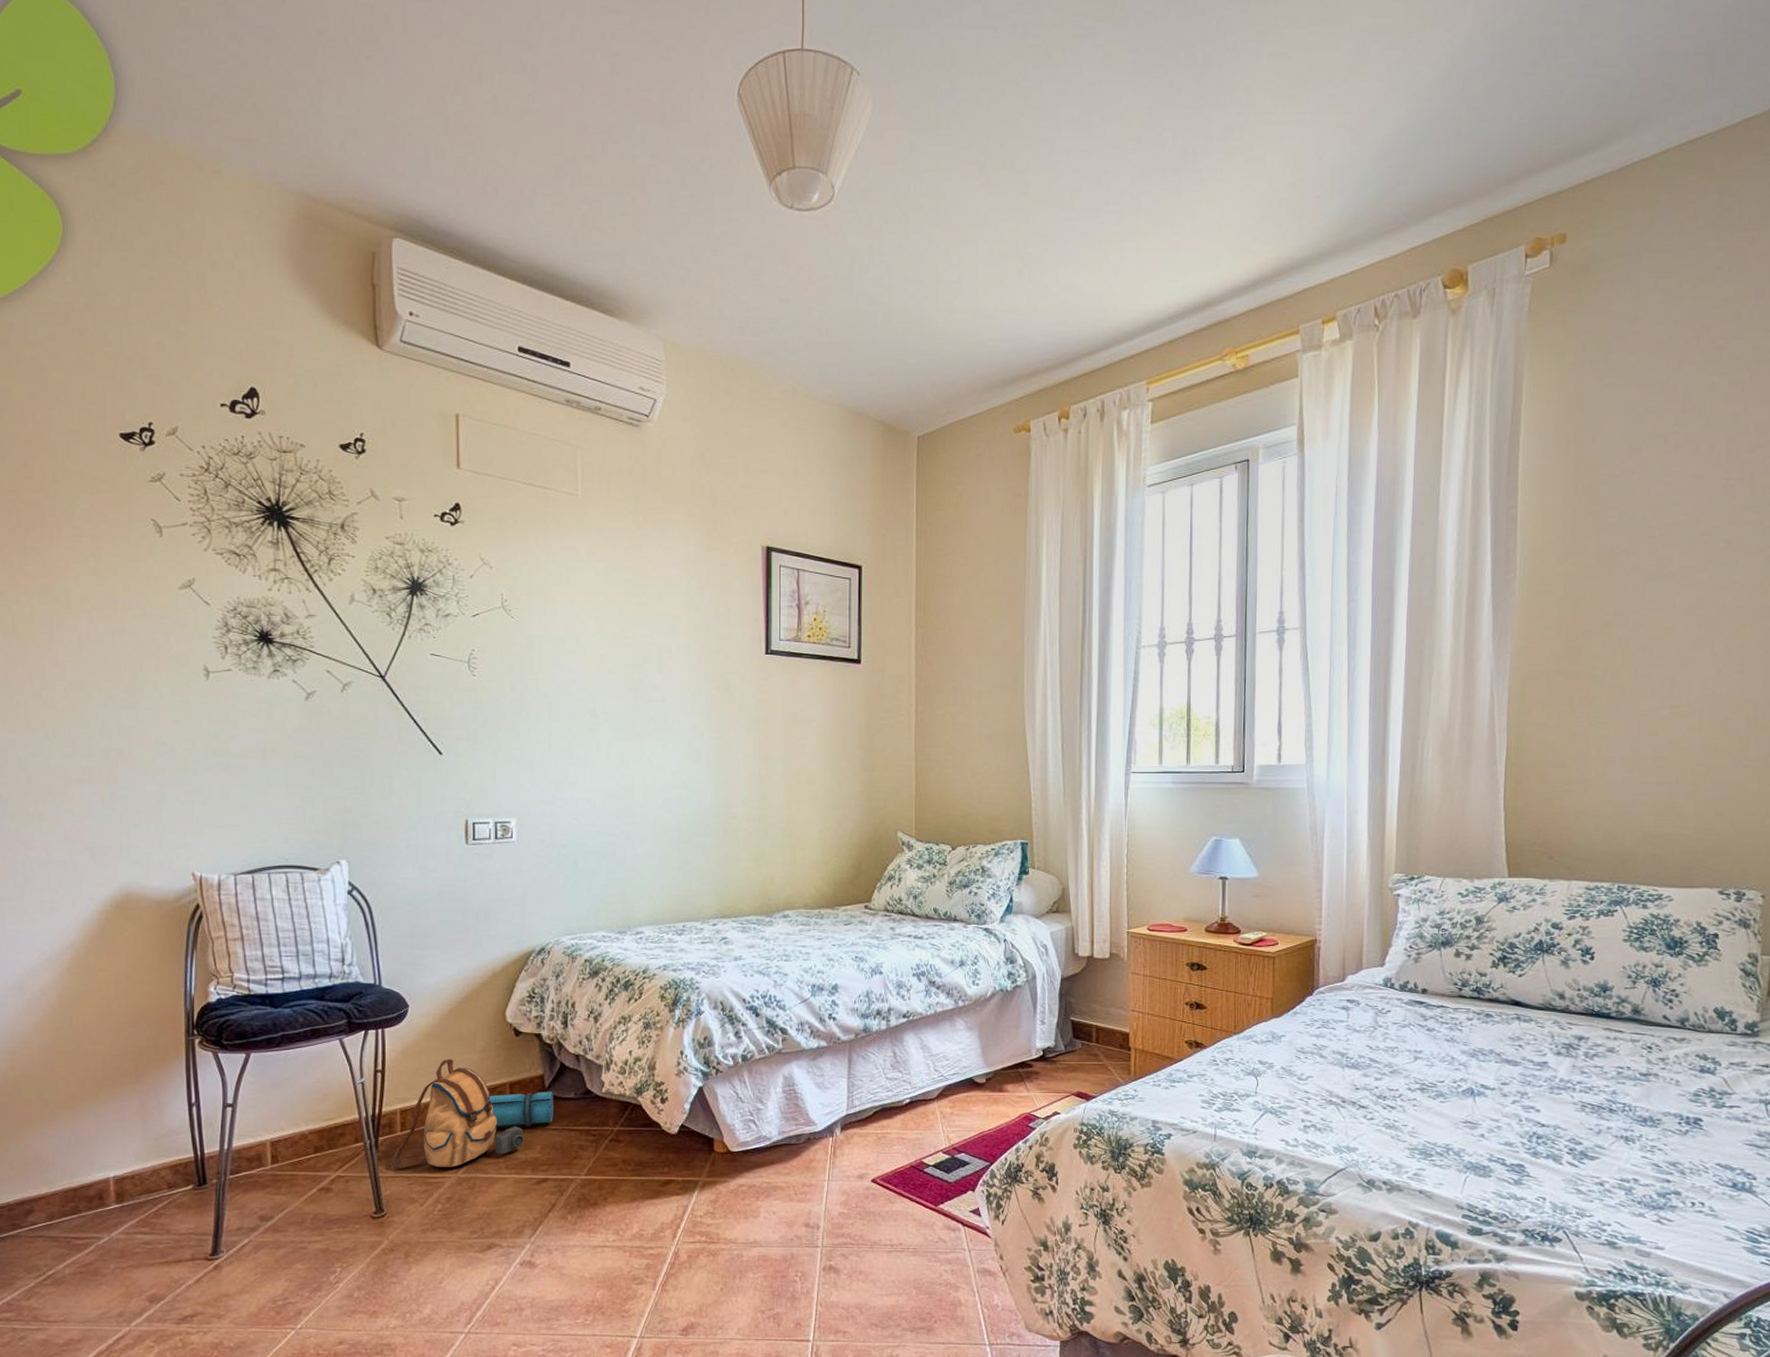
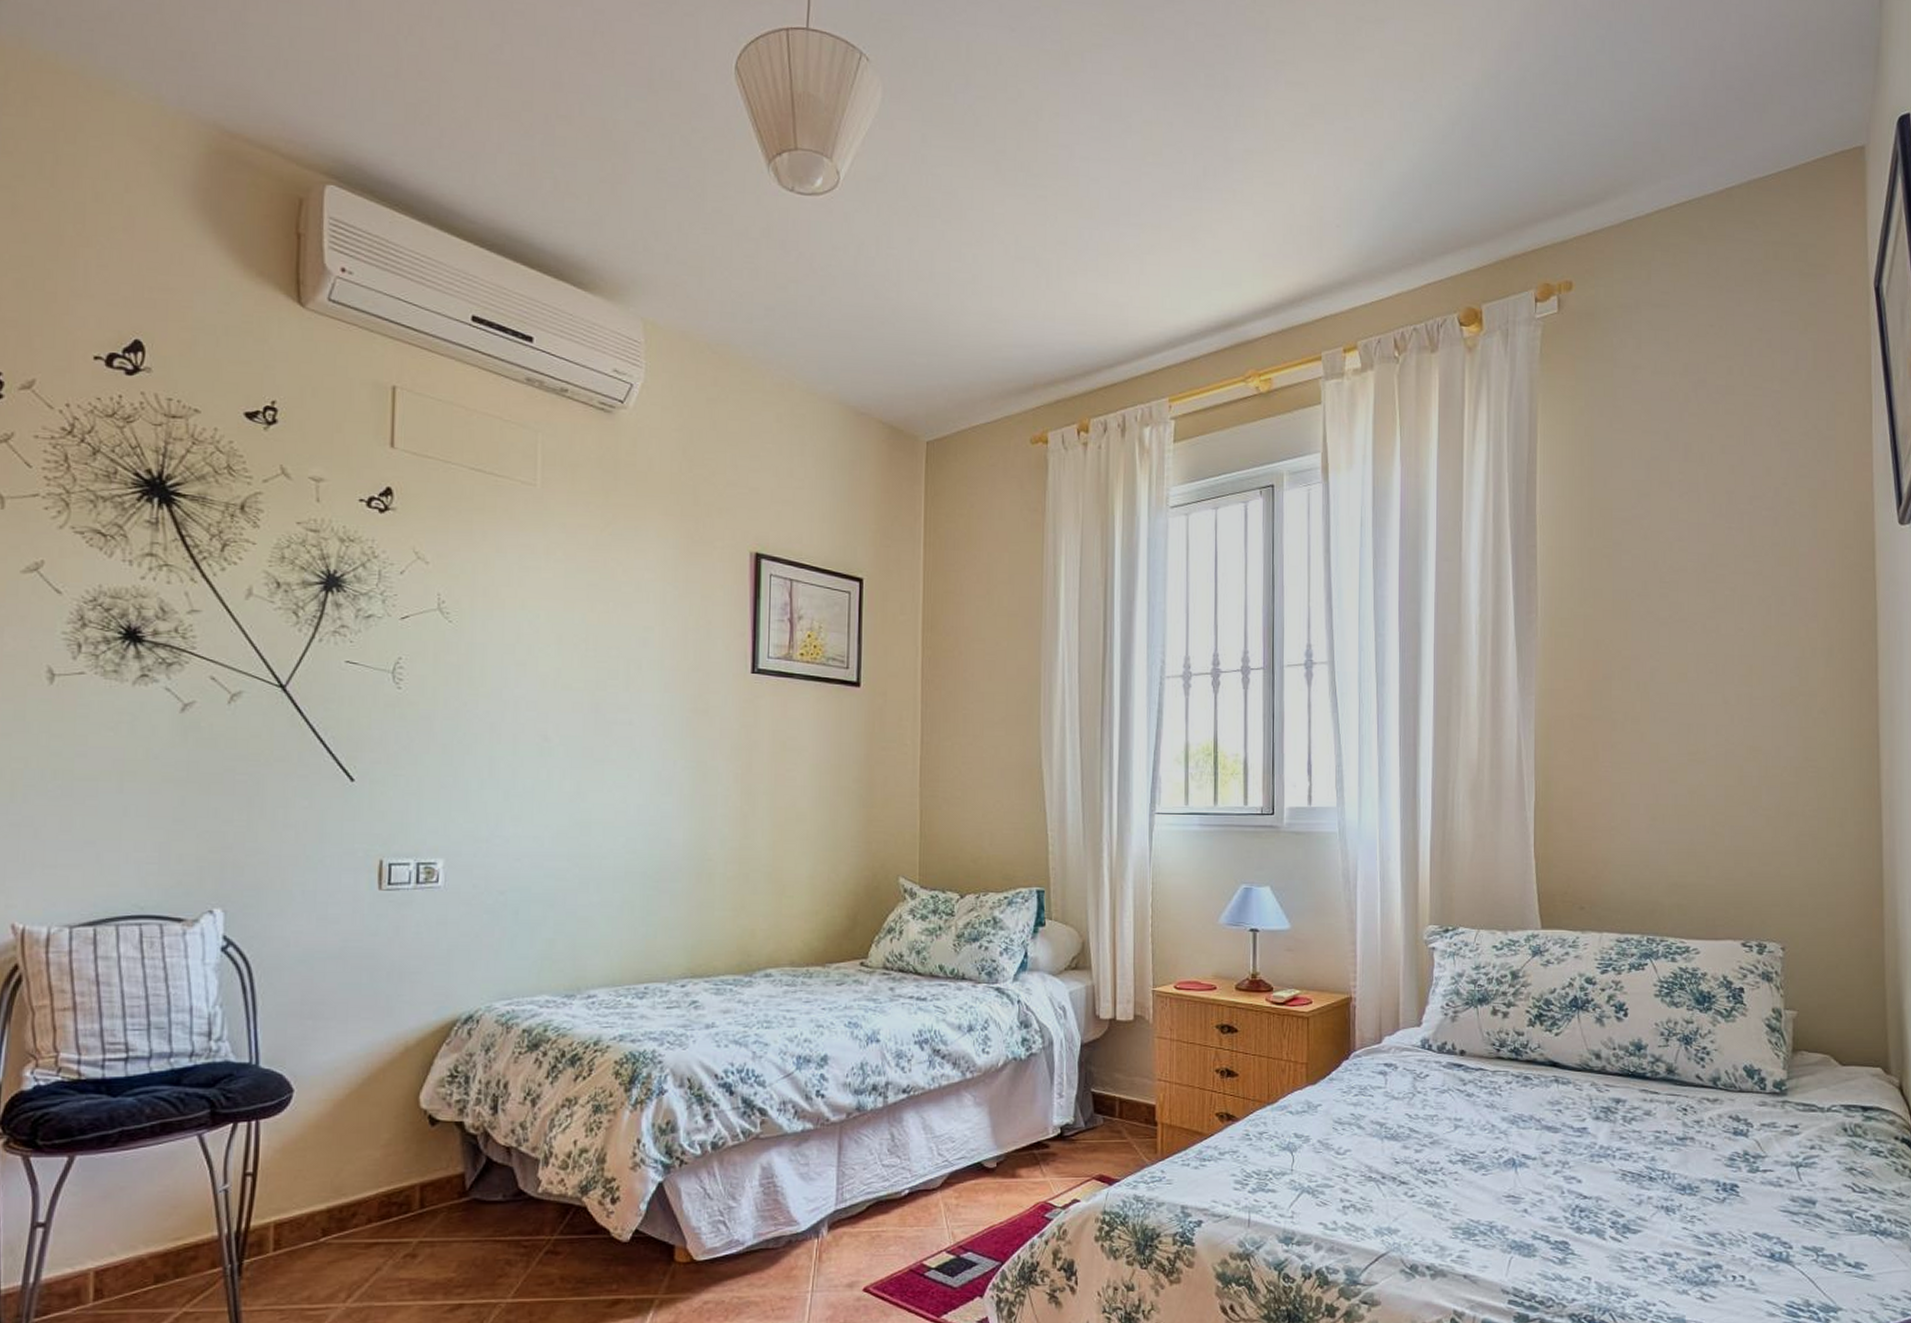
backpack: present [389,1058,553,1169] -> none [256,1156,476,1299]

